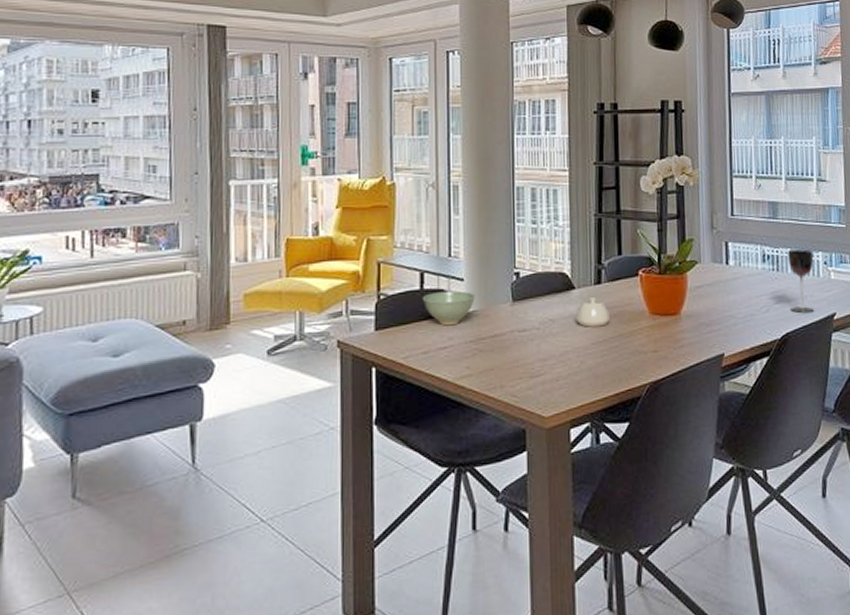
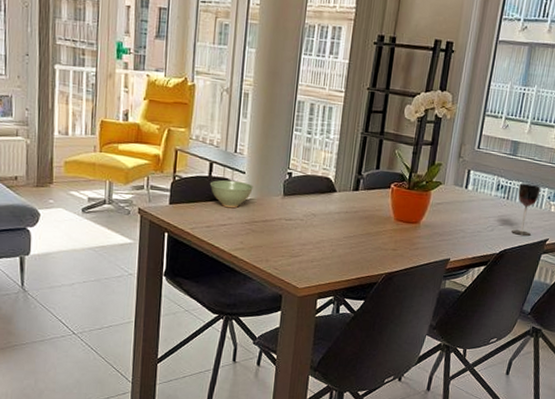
sugar bowl: present [575,296,611,327] -> none [333,199,363,225]

